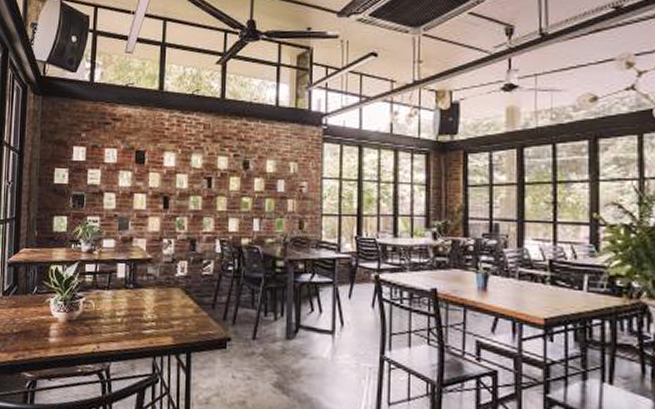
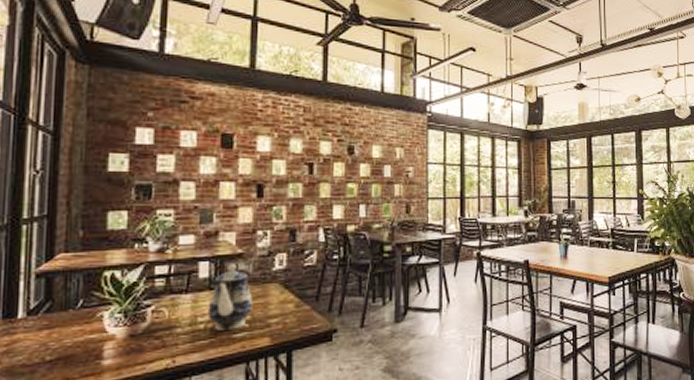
teapot: none [123,266,159,327] -> present [207,262,253,332]

